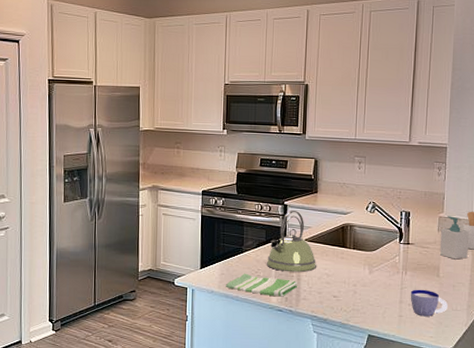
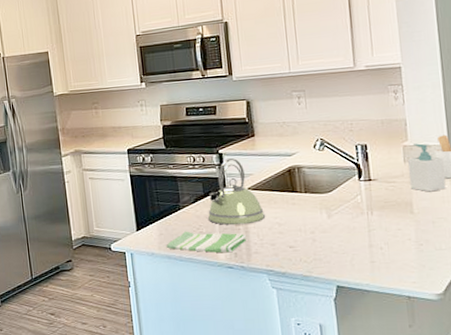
cup: present [410,289,448,317] -> none [380,229,429,260]

